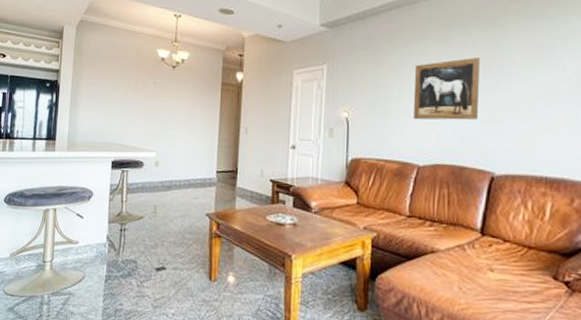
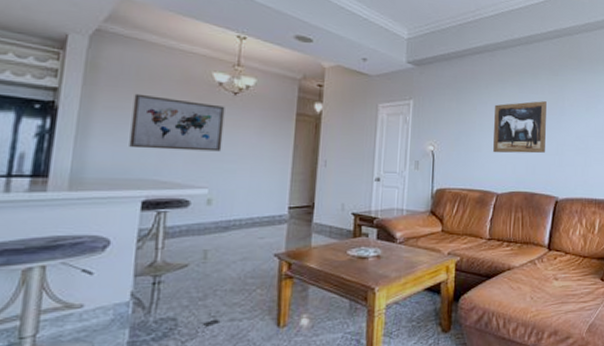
wall art: none [103,71,167,120] -> present [129,93,225,152]

